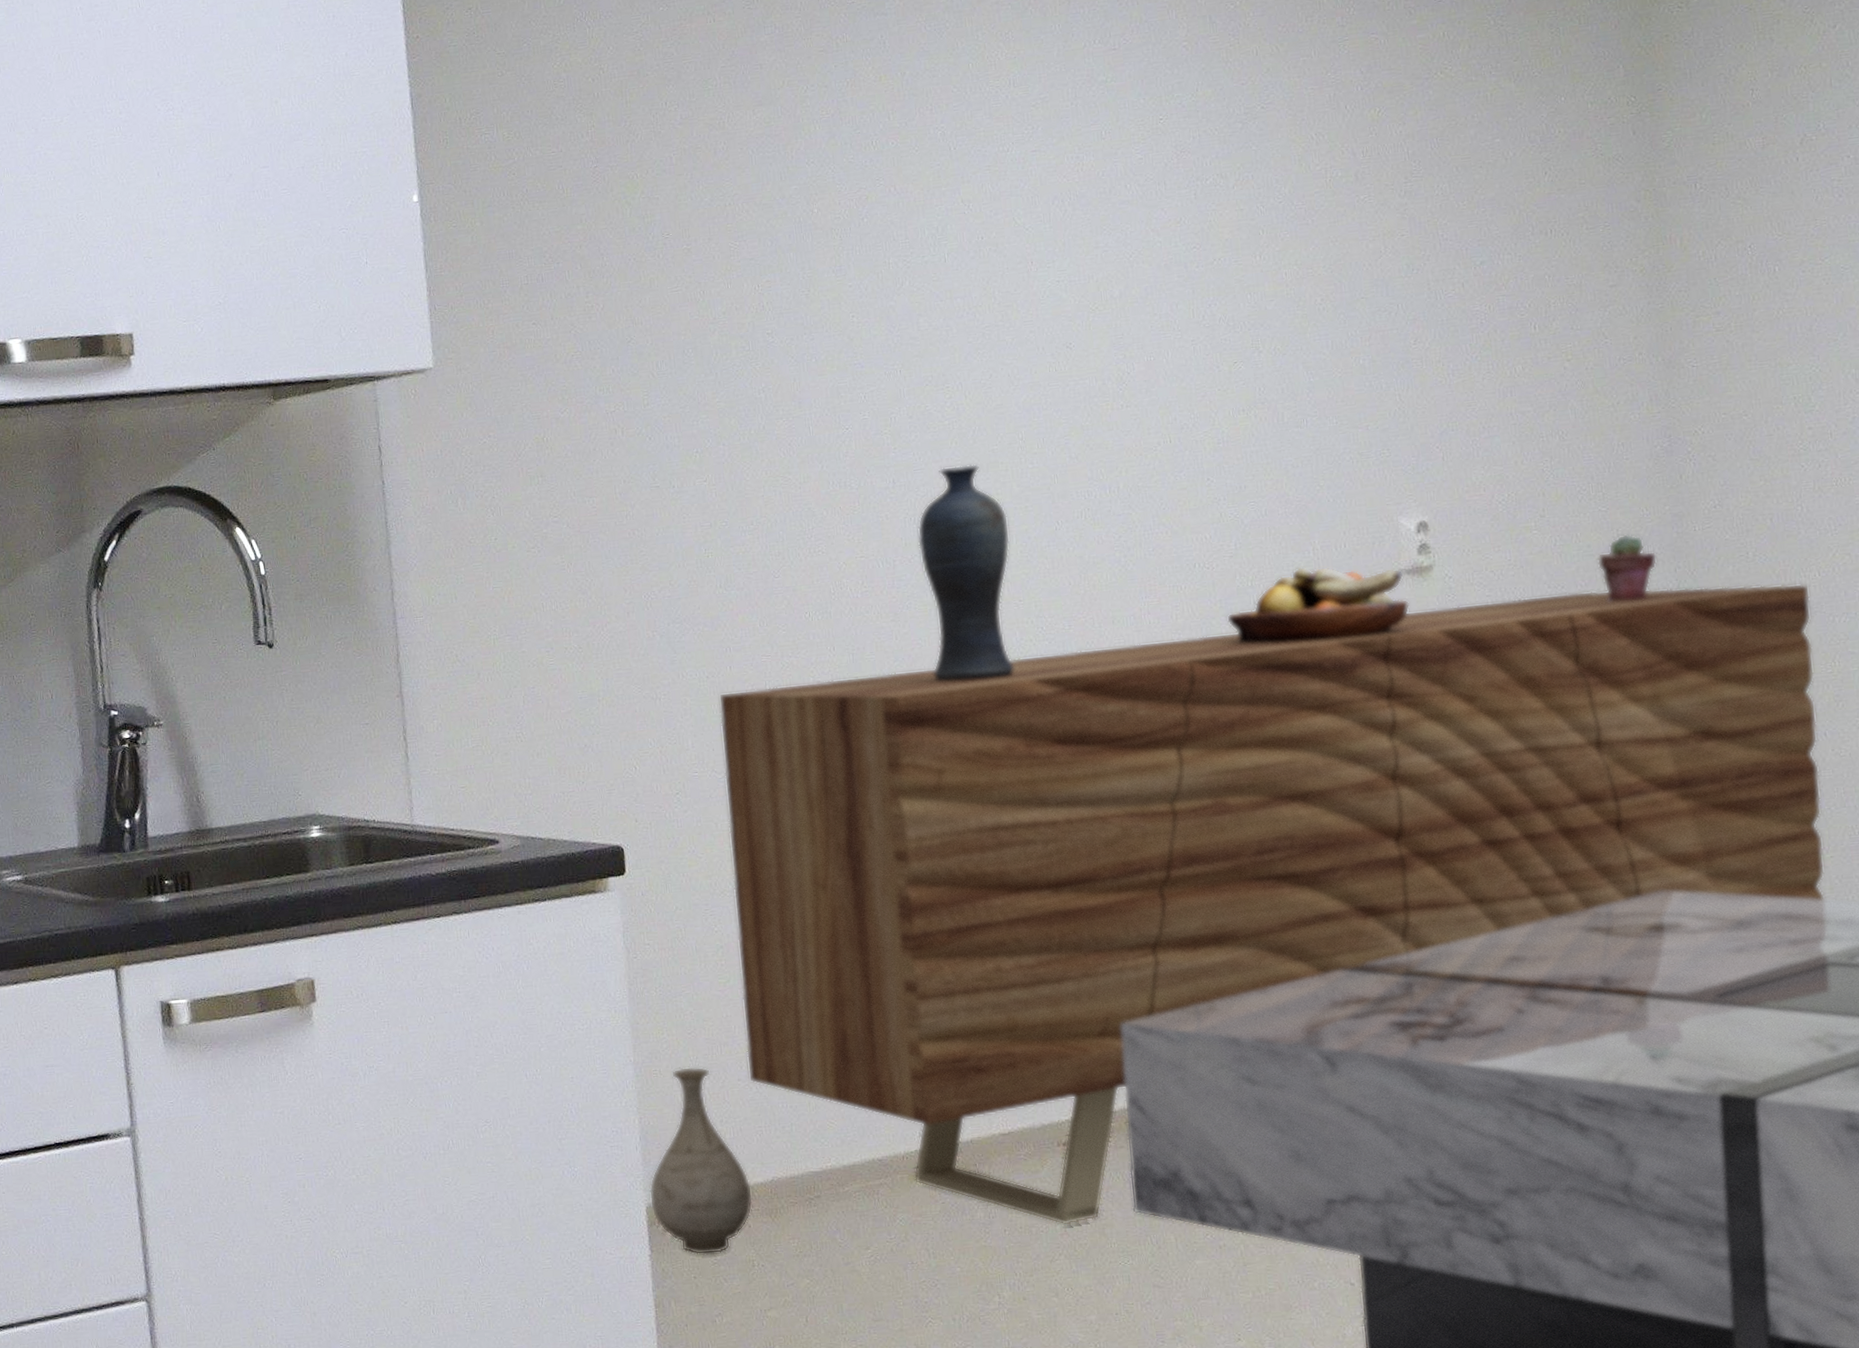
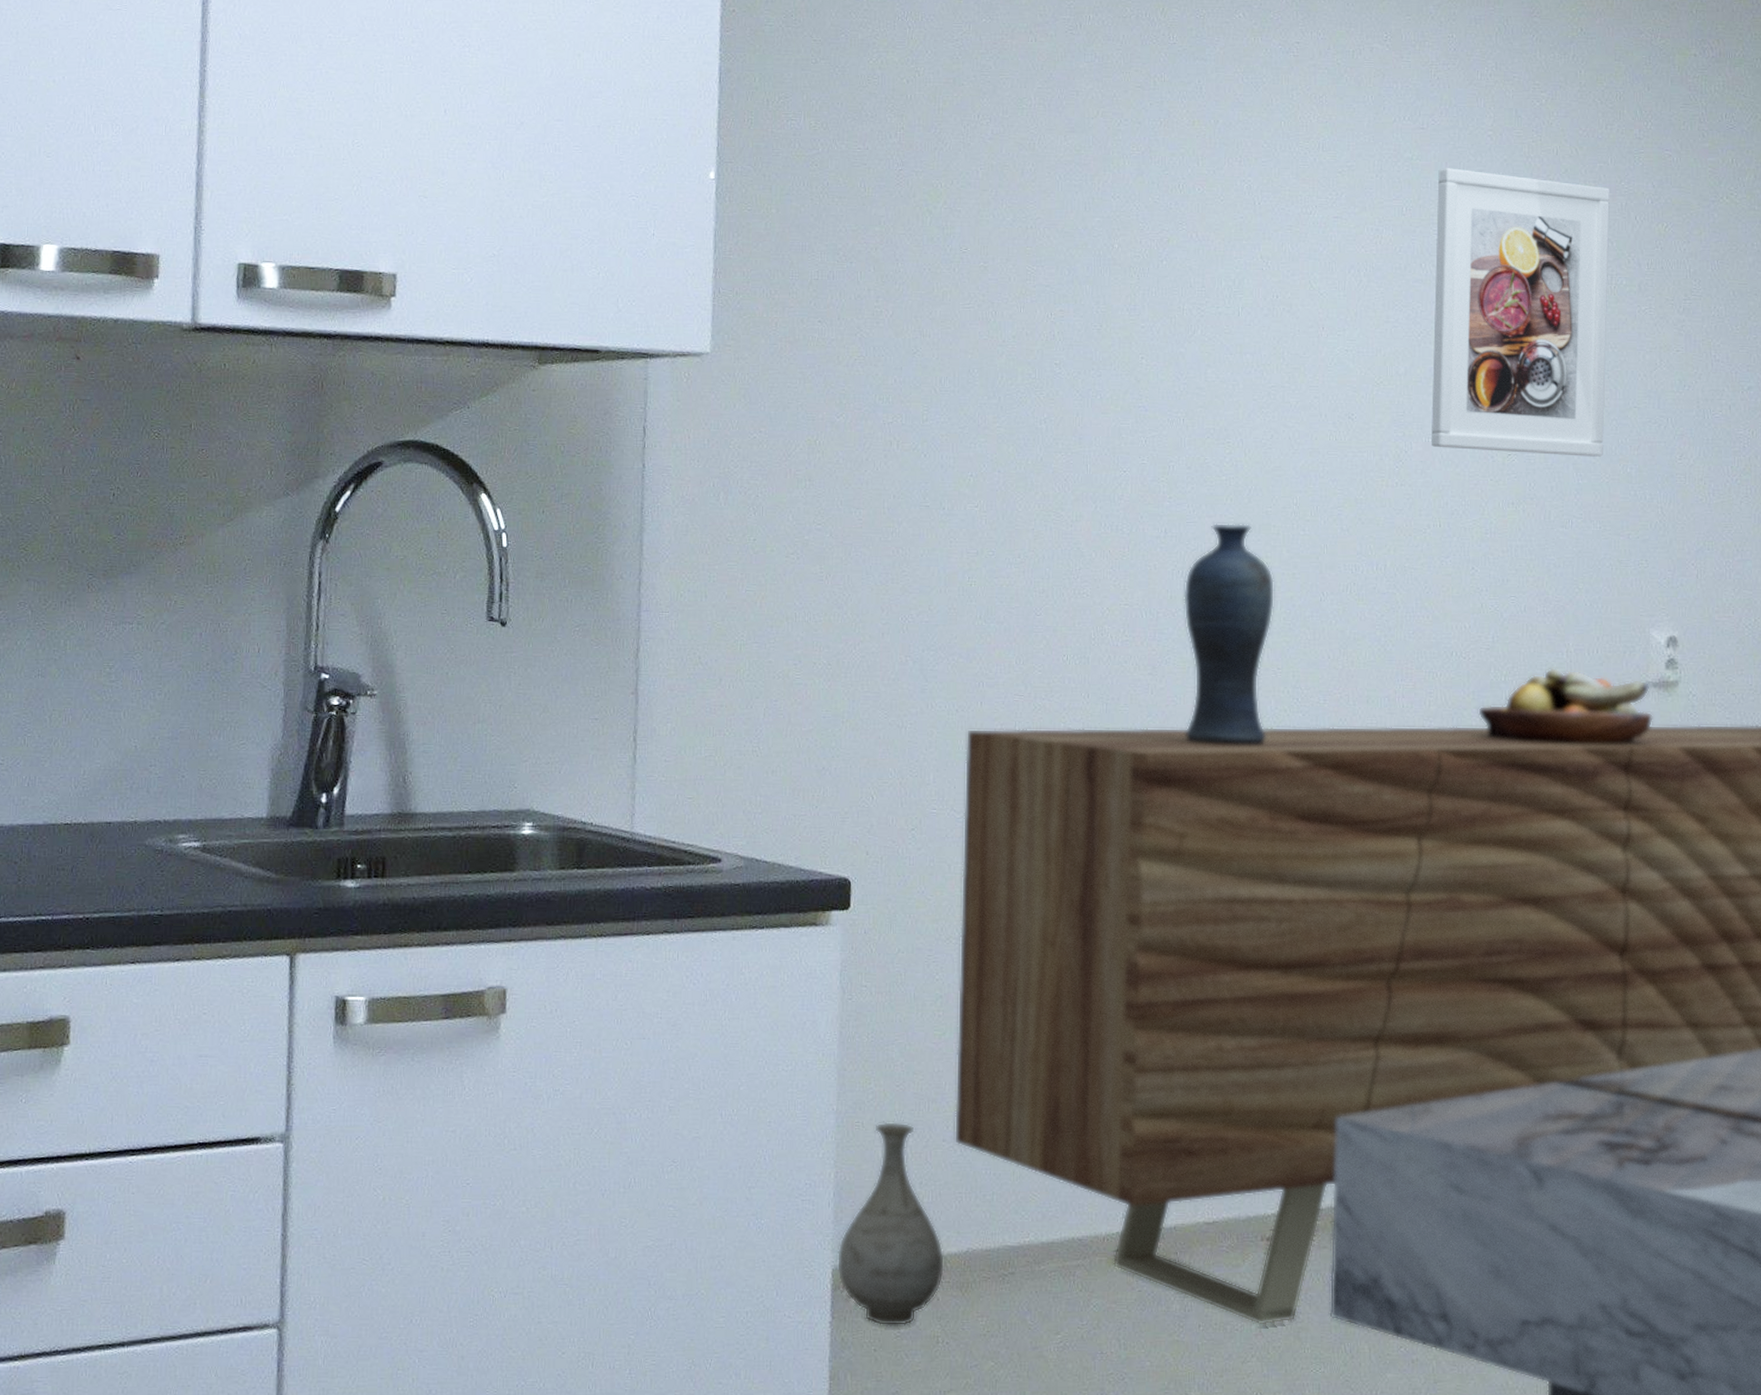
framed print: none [1135,81,1333,365] -> present [1431,168,1610,457]

